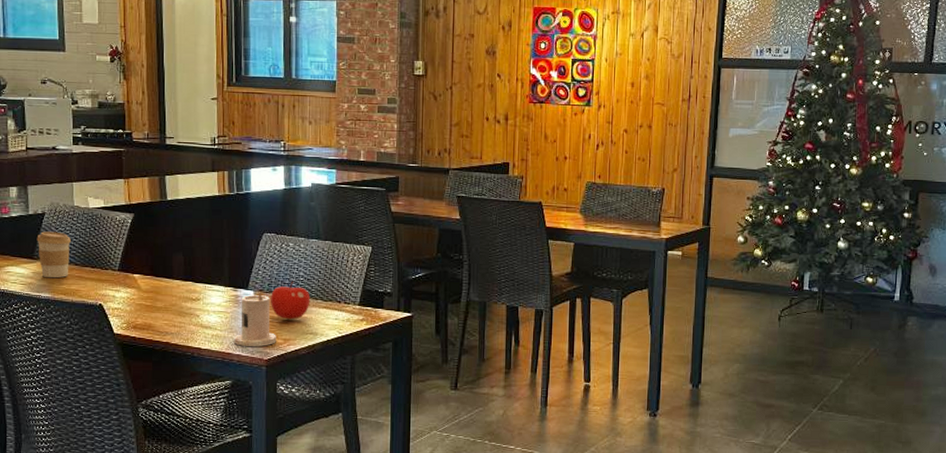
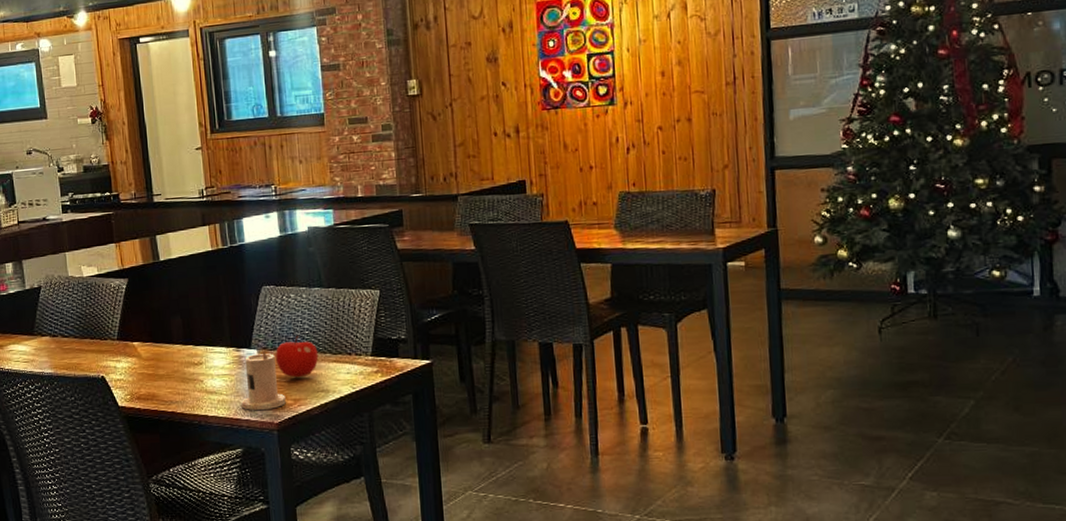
coffee cup: present [37,231,71,278] -> none [35,305,69,354]

